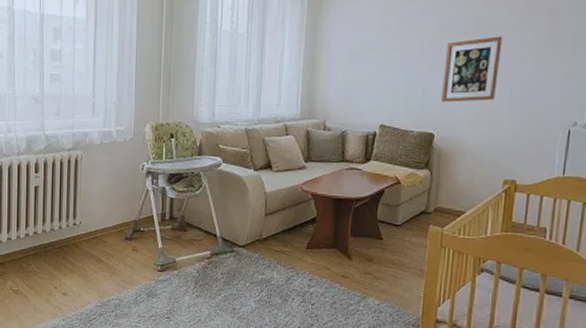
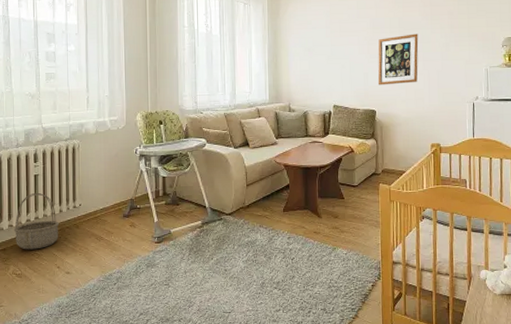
basket: none [12,205,59,266] -> present [13,192,60,250]

